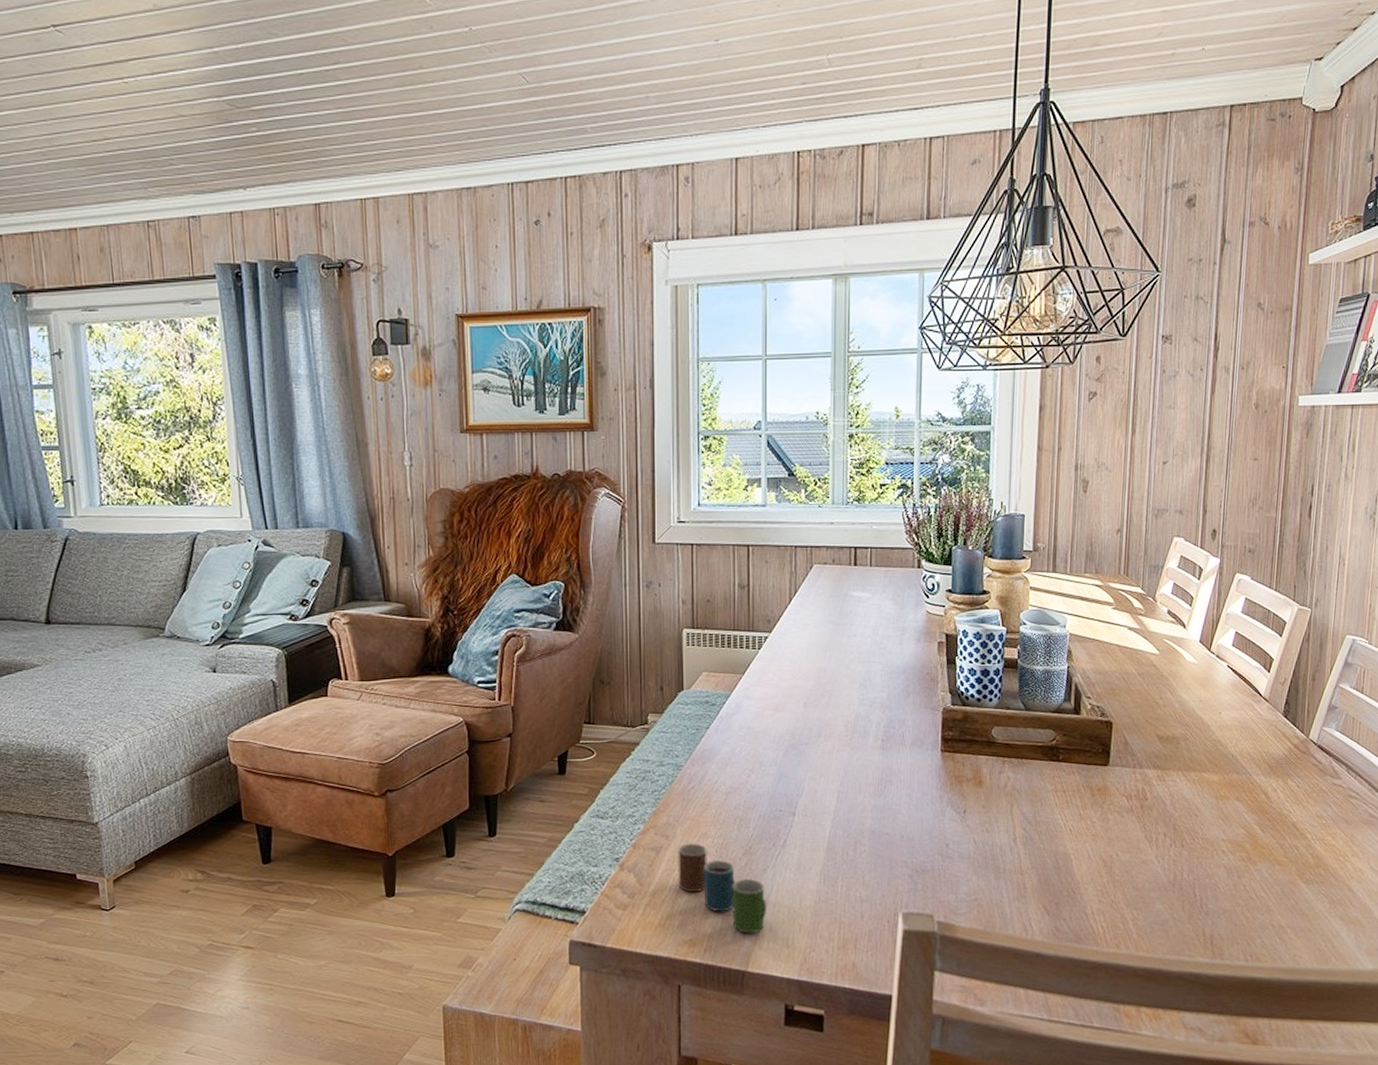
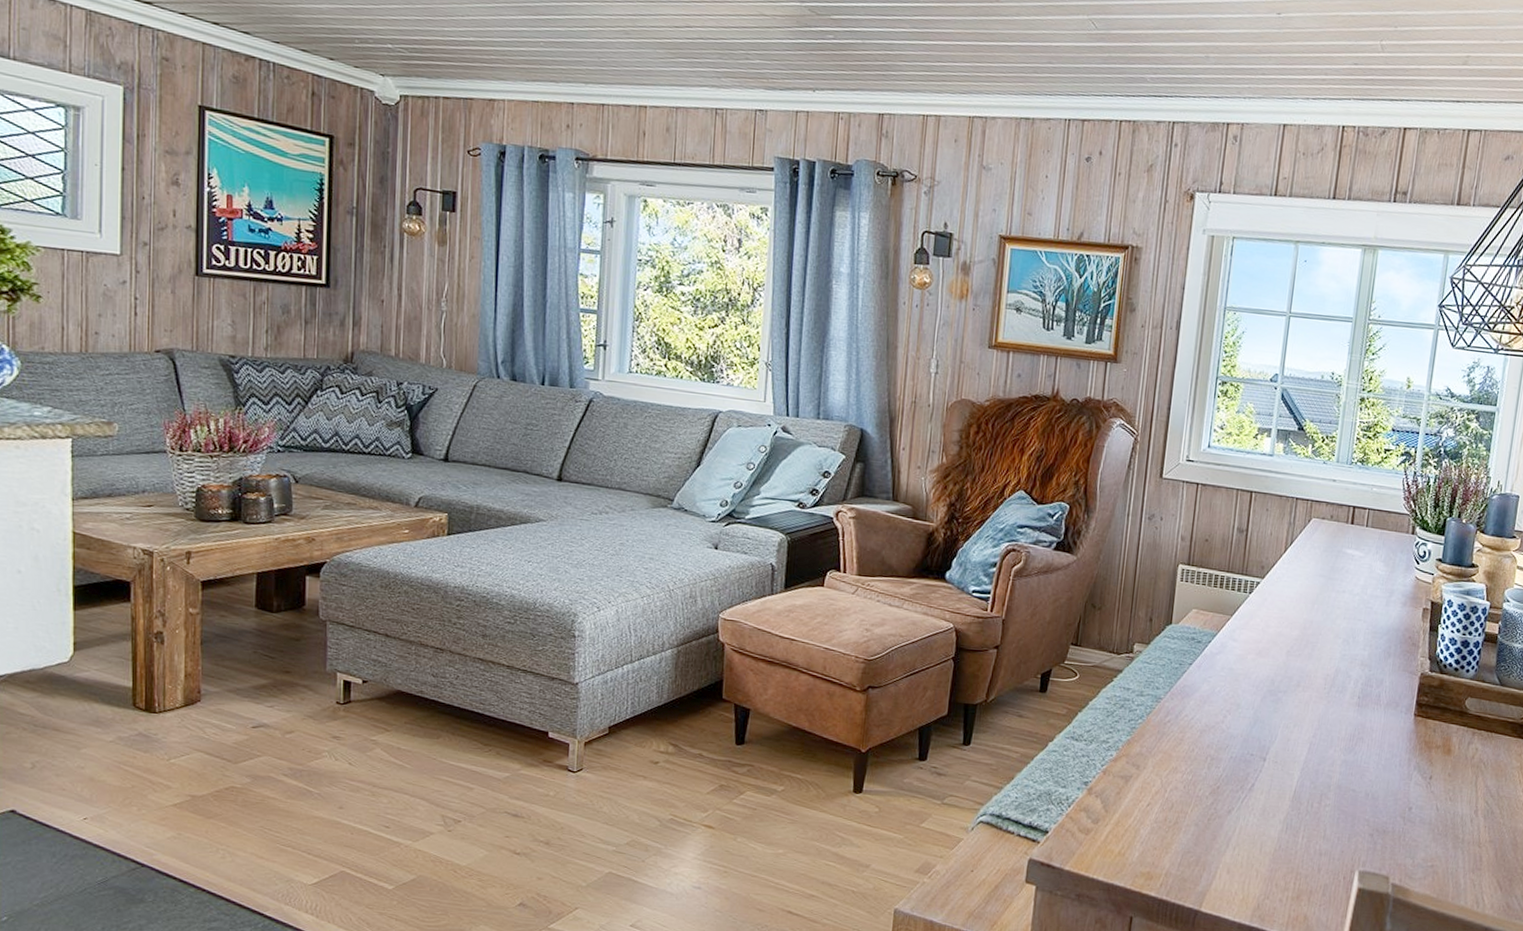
cup: present [678,843,767,934] -> none [1143,775,1228,874]

